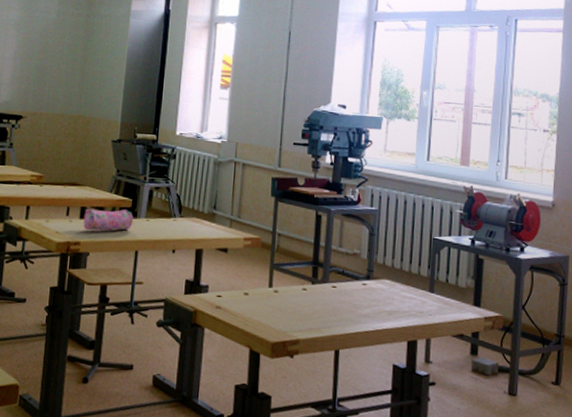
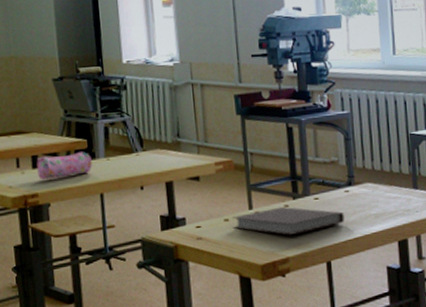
notebook: none [251,289,359,319] -> present [231,206,345,235]

